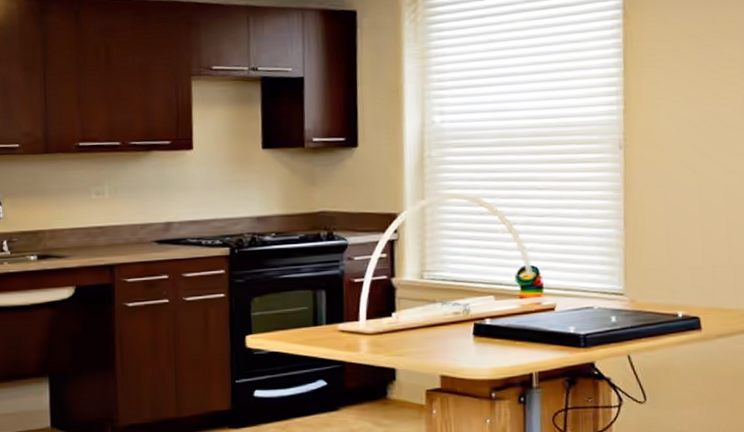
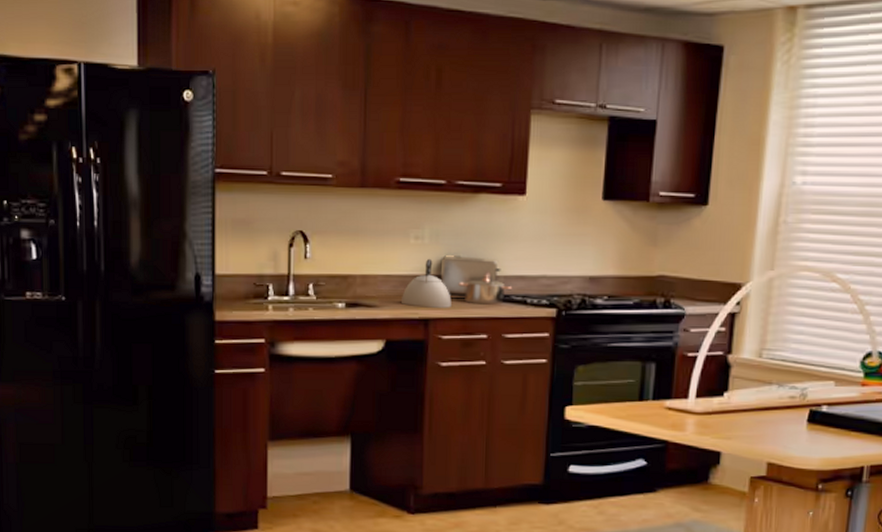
kettle: none [87,210,133,256] -> present [400,258,452,309]
toaster: none [121,206,176,244] -> present [440,255,501,298]
cooking pot: none [138,222,188,249] -> present [458,275,513,305]

